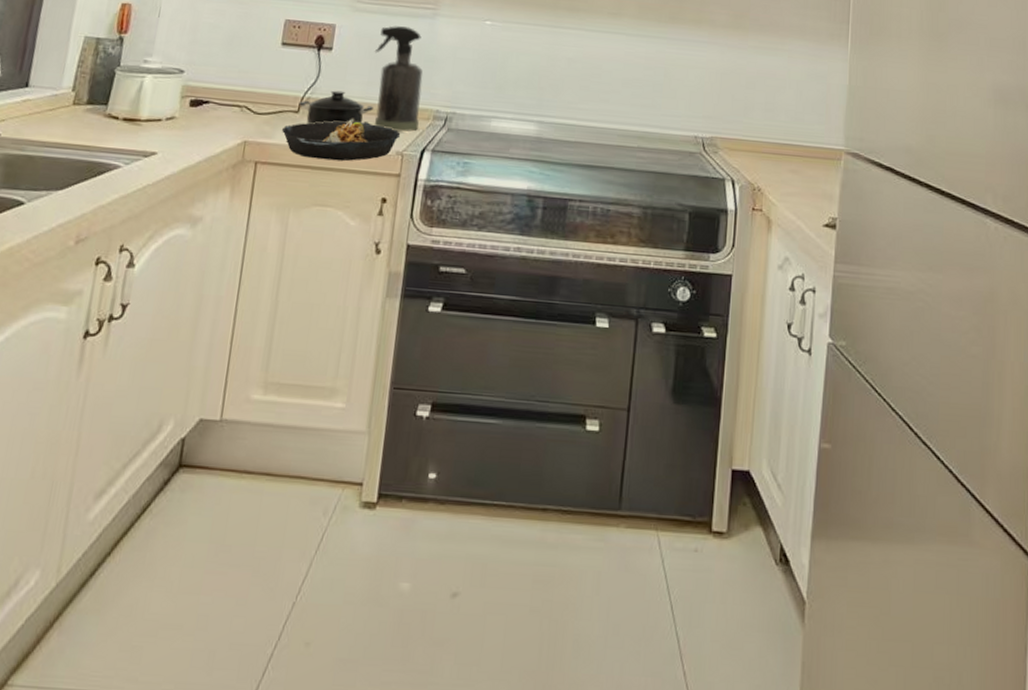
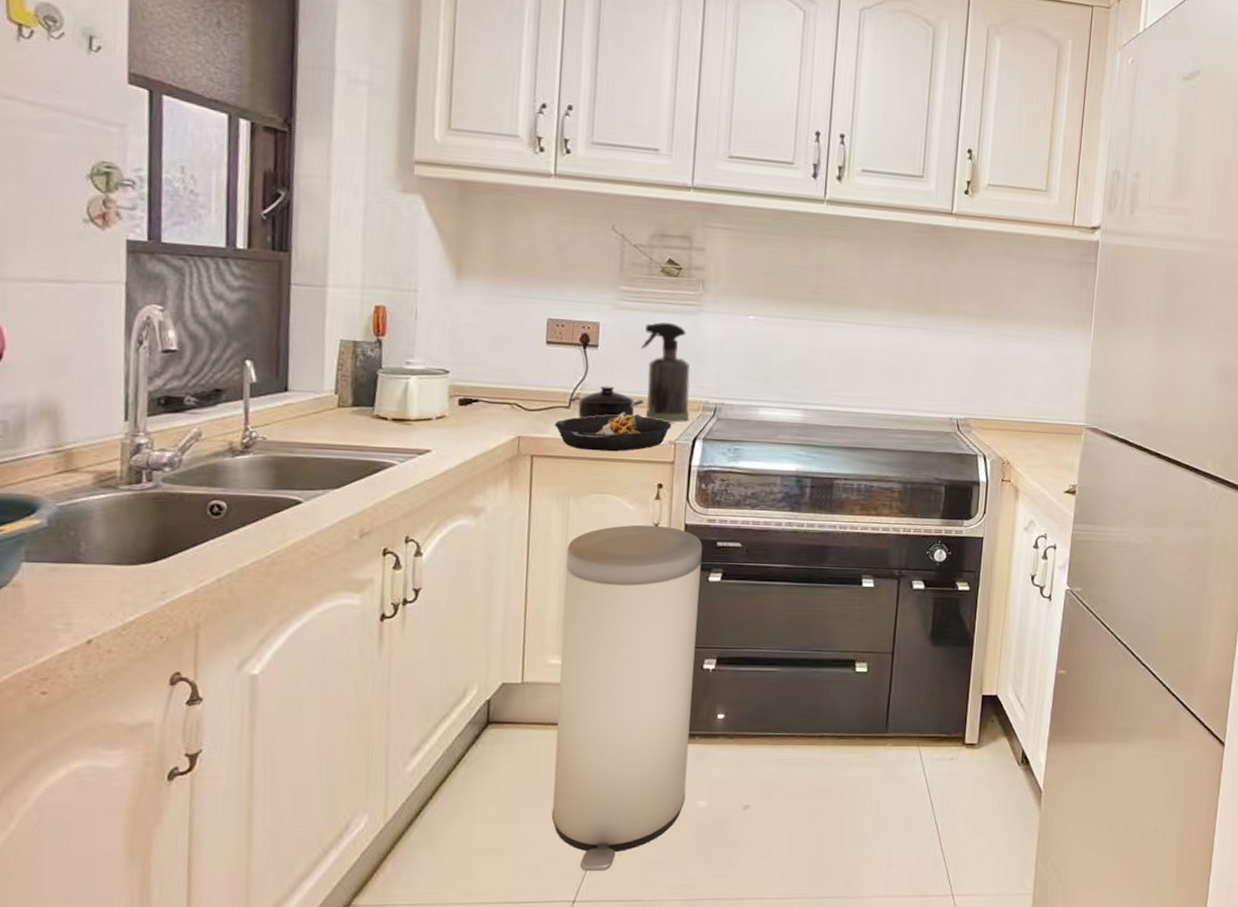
pedal bin: none [236,242,425,665] -> present [551,524,703,871]

